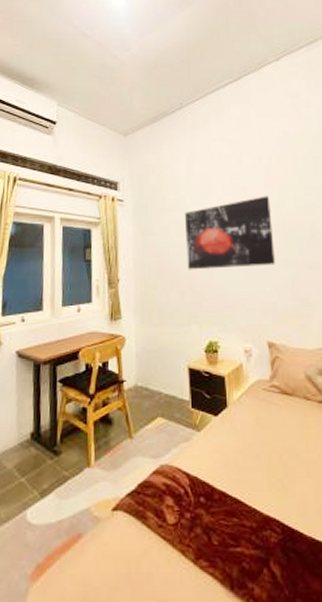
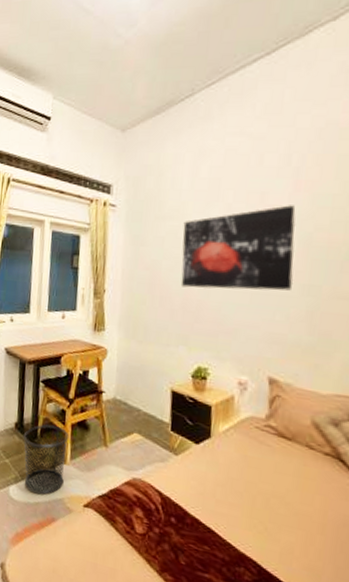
waste bin: none [40,428,92,510] -> present [23,424,69,495]

